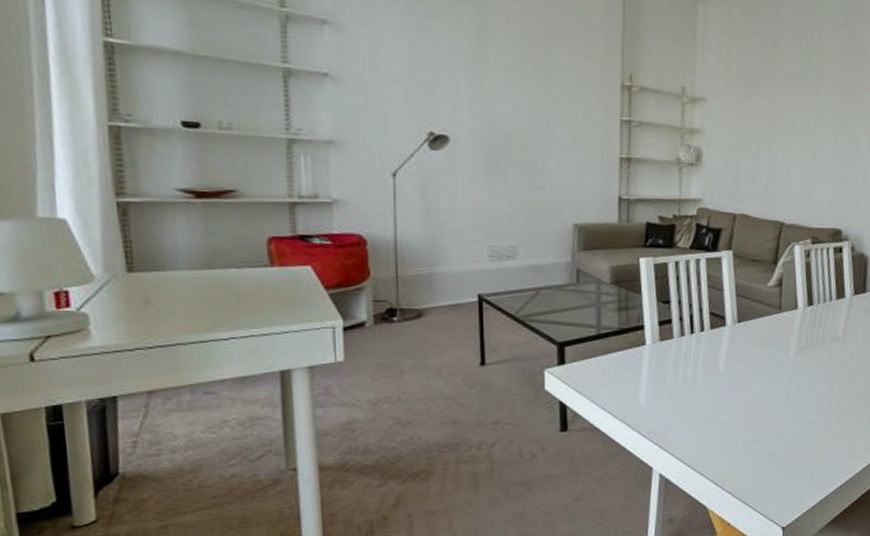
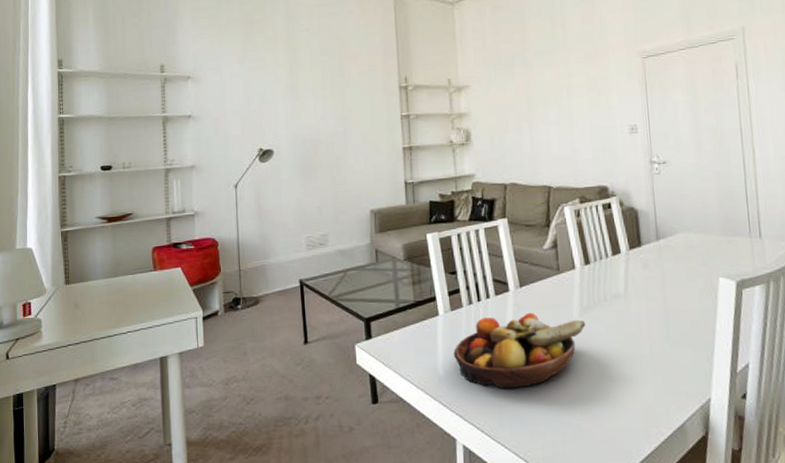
fruit bowl: none [657,348,801,422] -> present [453,312,586,390]

